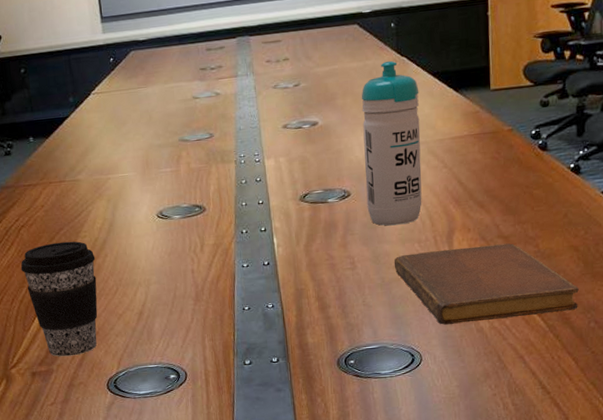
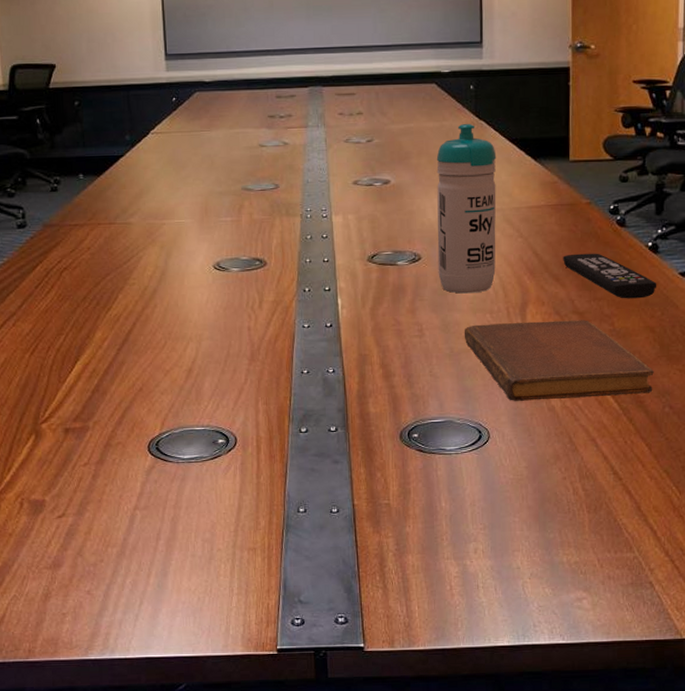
coffee cup: present [20,241,98,357] -> none [60,288,144,413]
remote control: none [487,178,580,221] -> present [563,253,657,299]

